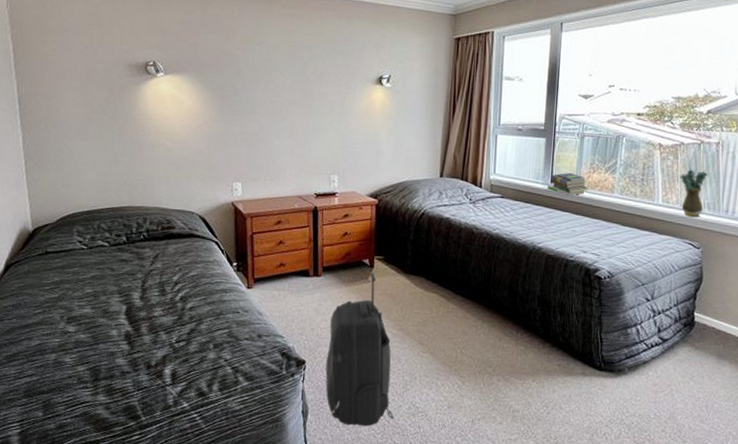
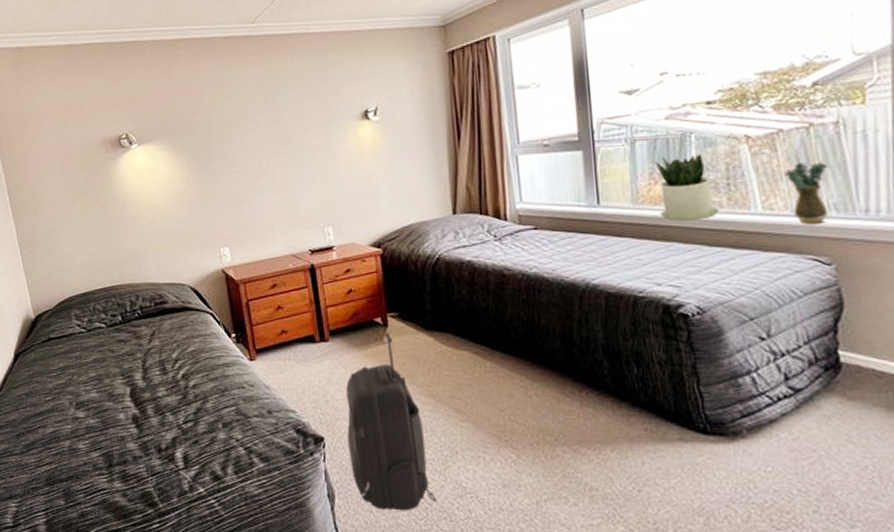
books: present [547,172,588,196] -> none [593,188,651,217]
planter: none [593,152,634,205] -> present [655,153,720,221]

